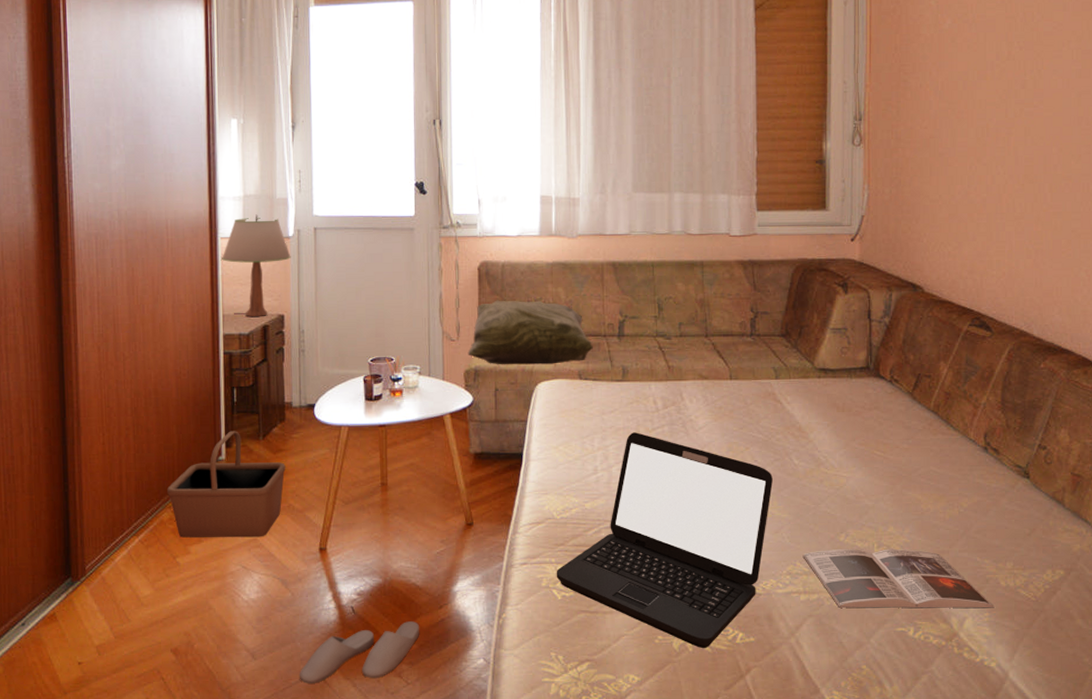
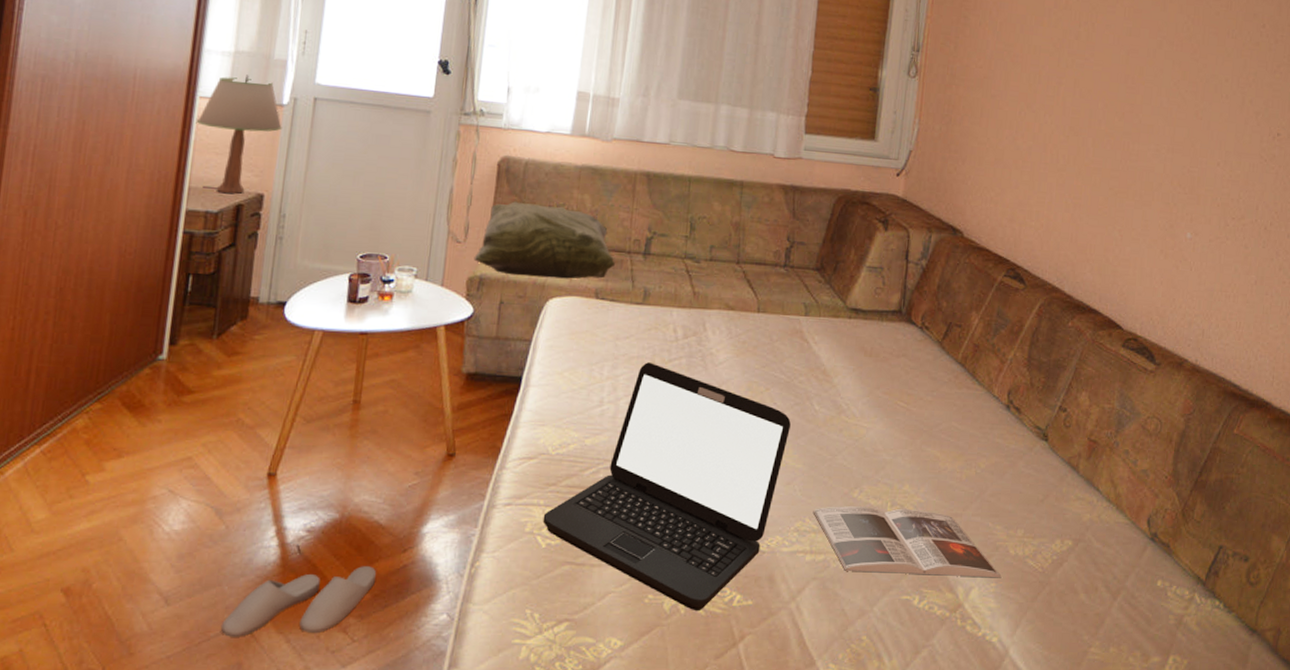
basket: present [167,431,286,538] -> none [86,325,240,456]

